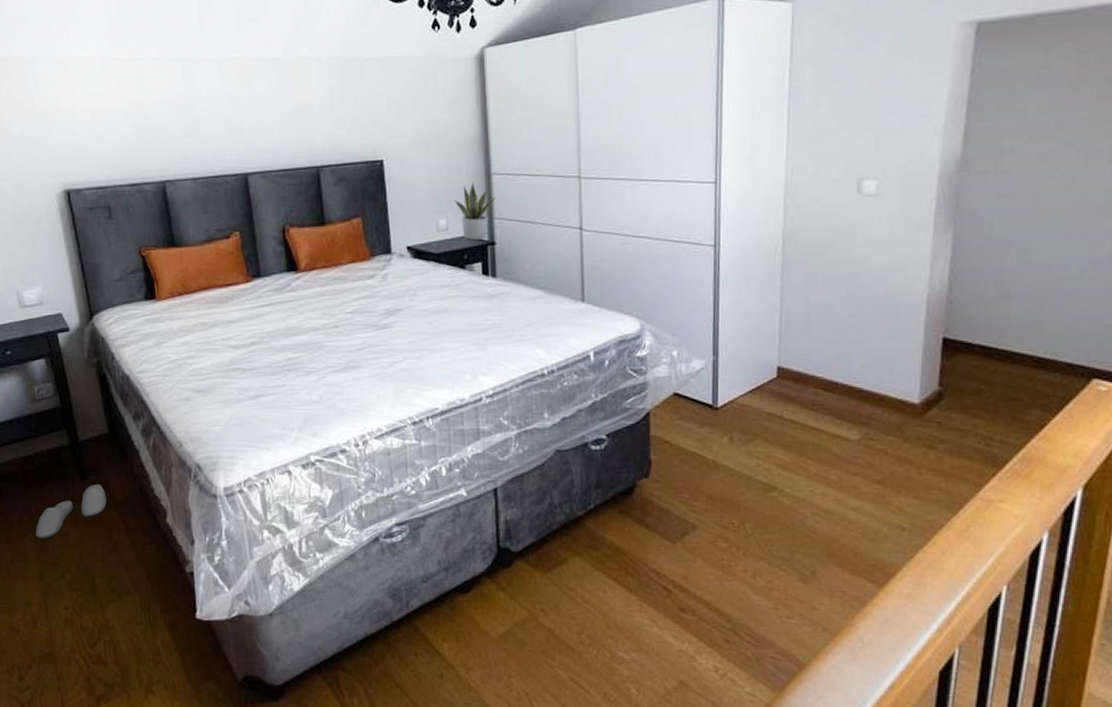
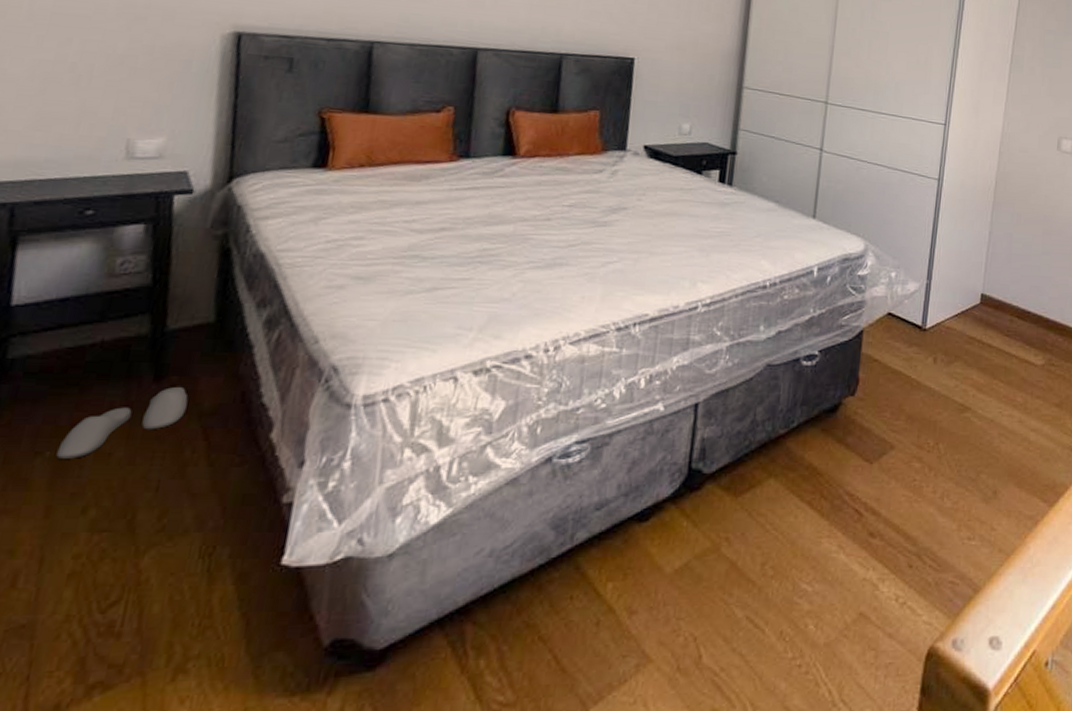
potted plant: present [454,182,496,241] -> none [701,92,744,149]

